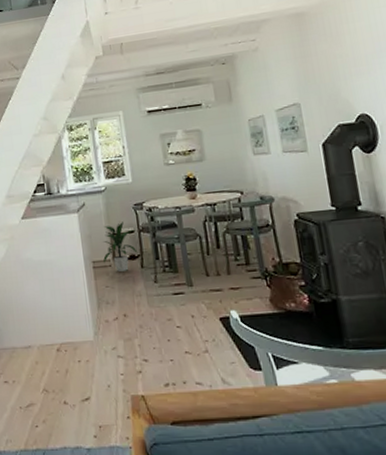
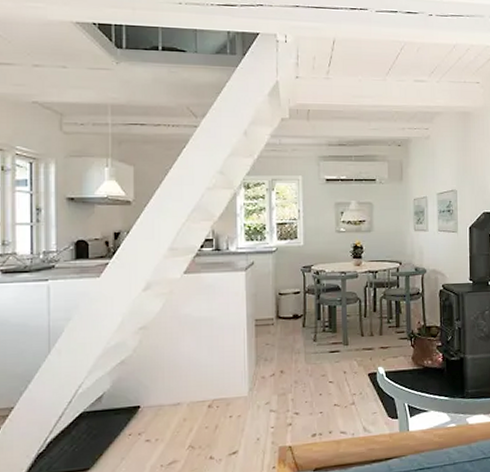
indoor plant: present [103,222,138,272] -> none [267,283,301,330]

